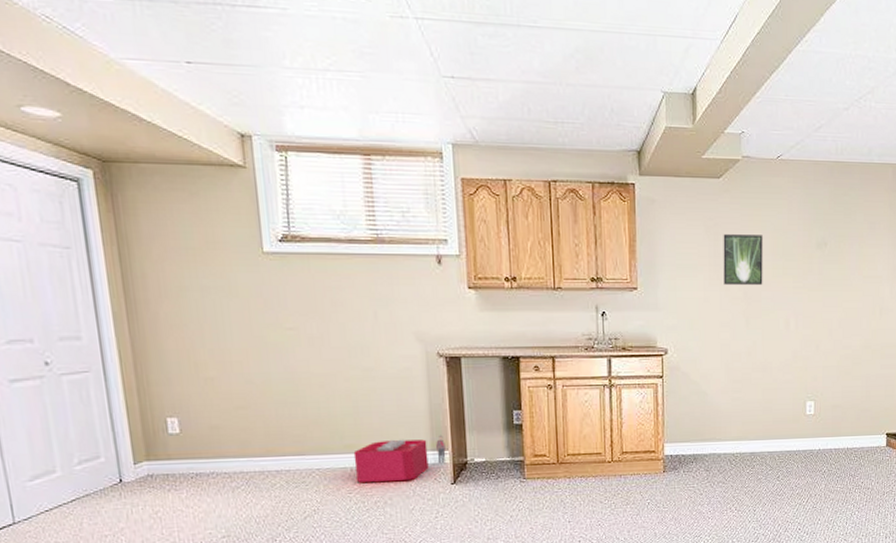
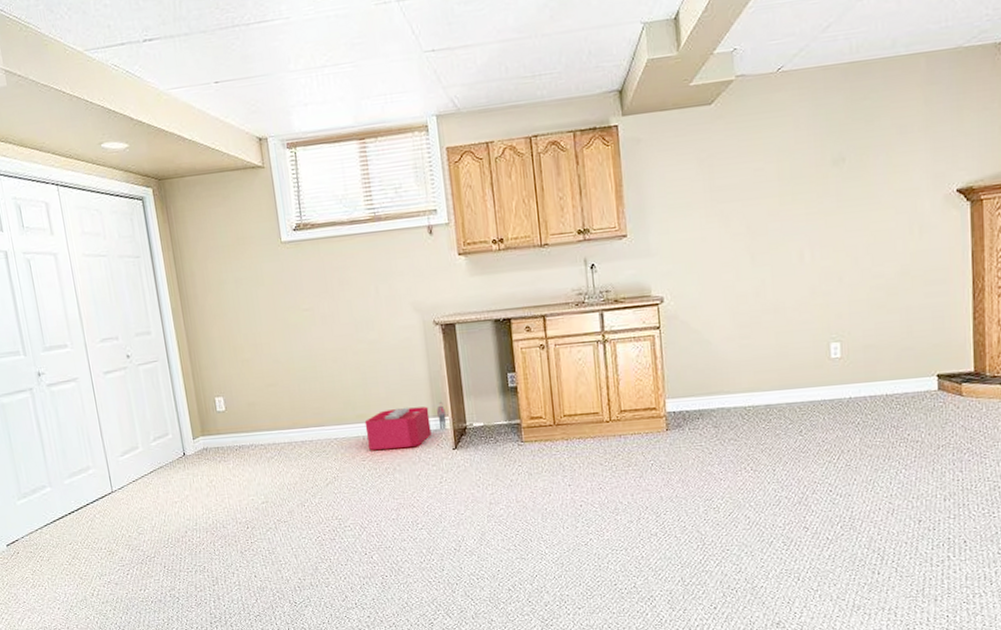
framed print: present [723,234,763,285] -> none [718,160,769,221]

